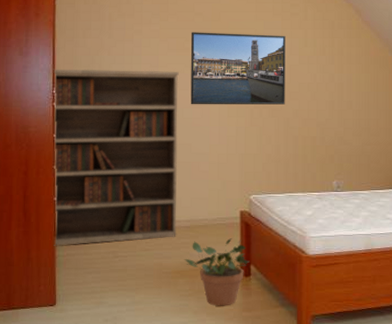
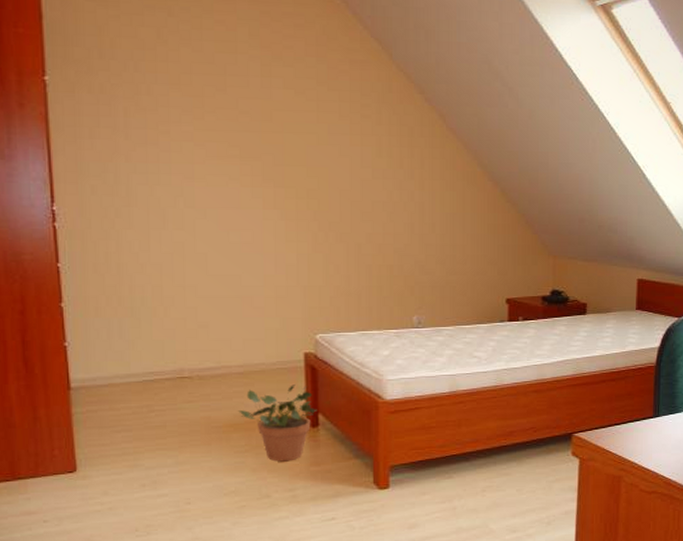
bookshelf: present [53,69,179,246] -> none [50,178,227,401]
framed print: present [190,32,286,105] -> none [235,135,356,228]

